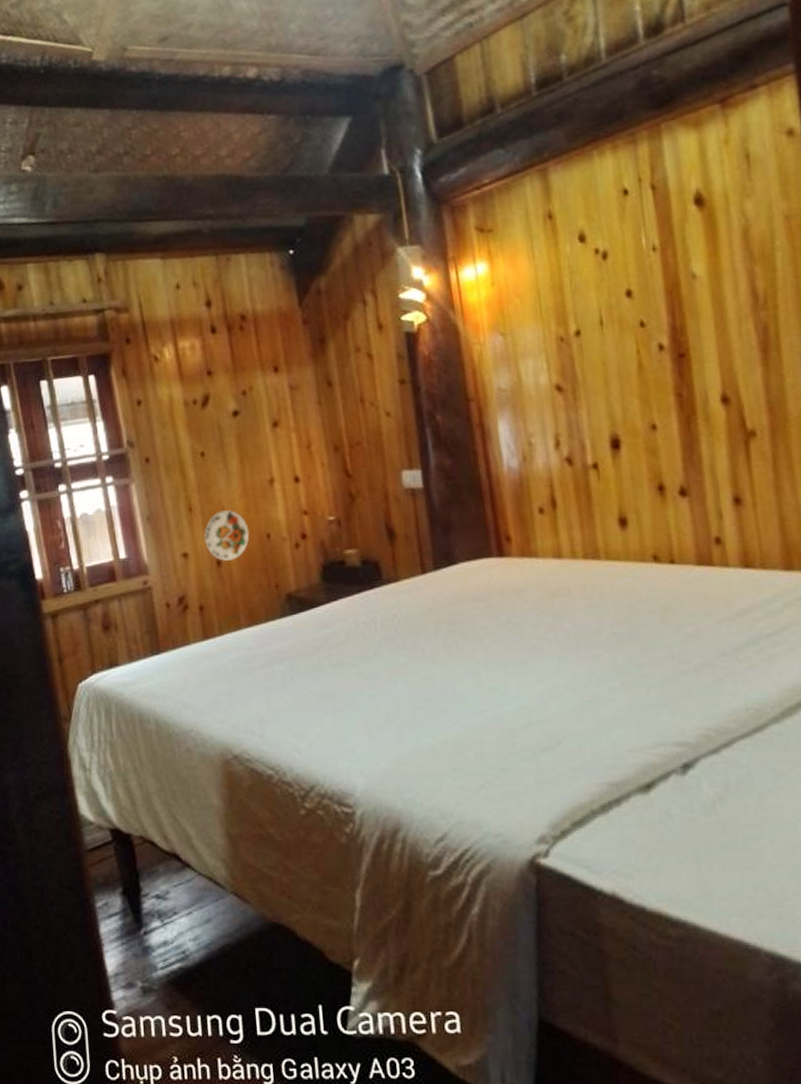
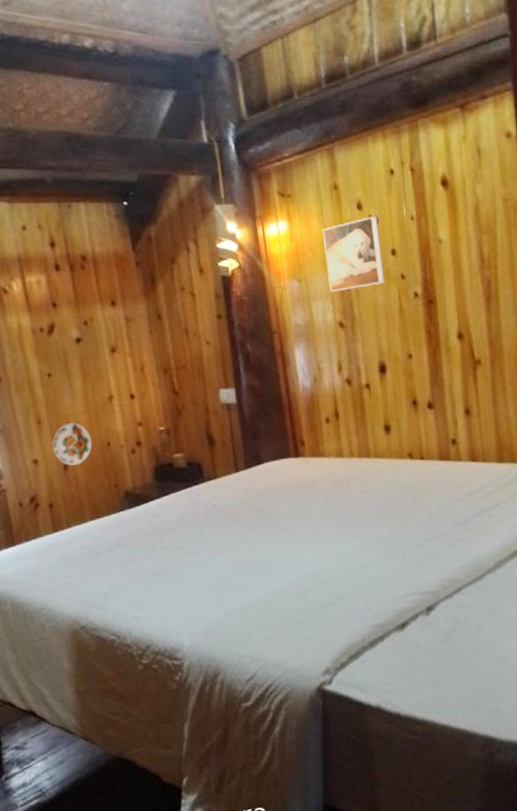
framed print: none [533,249,617,348] -> present [323,216,384,293]

